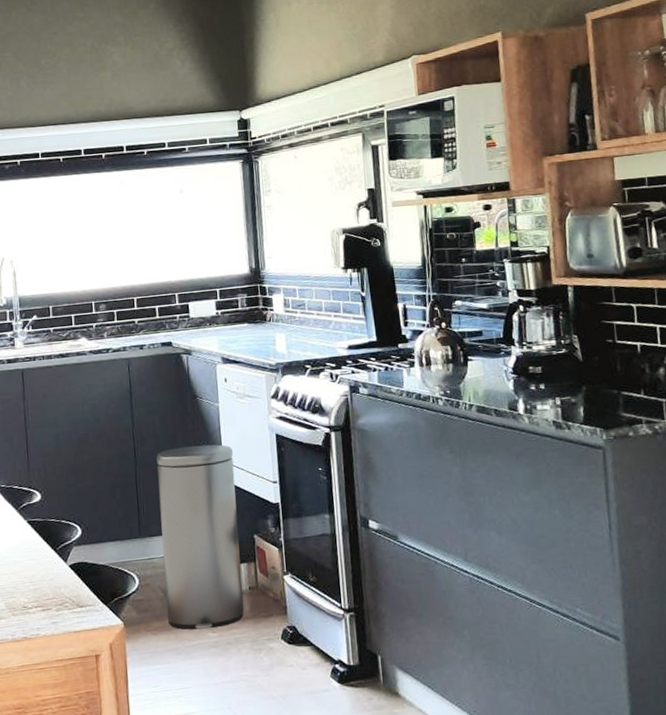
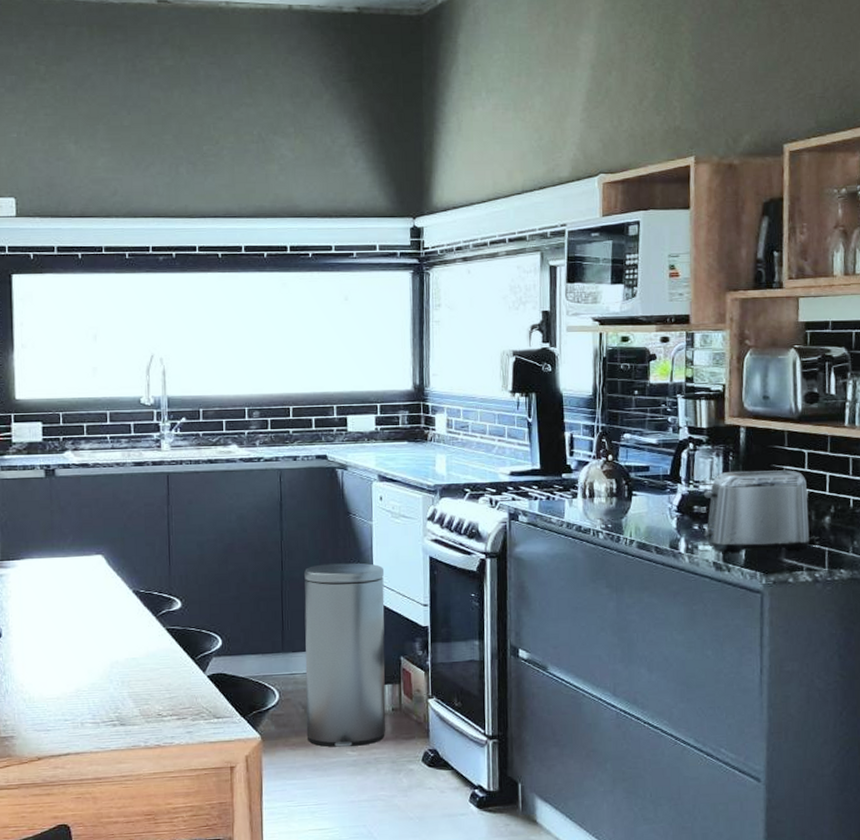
toaster: none [537,325,656,412] -> present [703,470,820,553]

